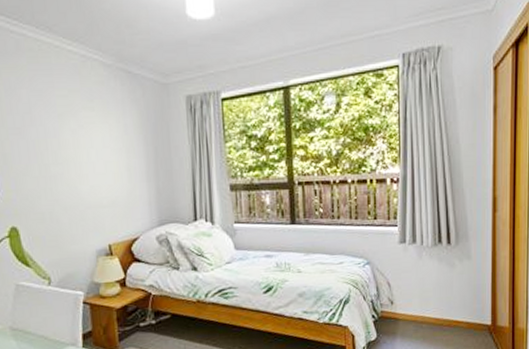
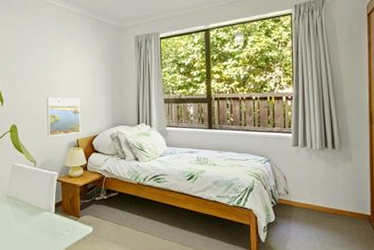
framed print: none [60,185,114,243] -> present [46,97,81,137]

